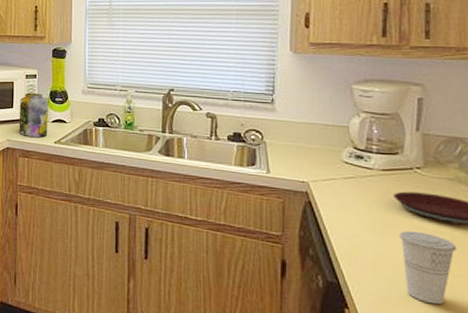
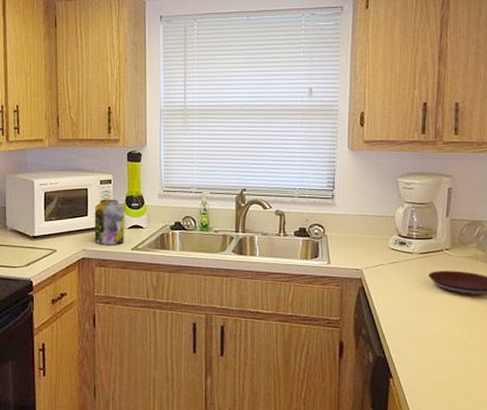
cup: present [399,230,458,305] -> none [432,304,474,365]

